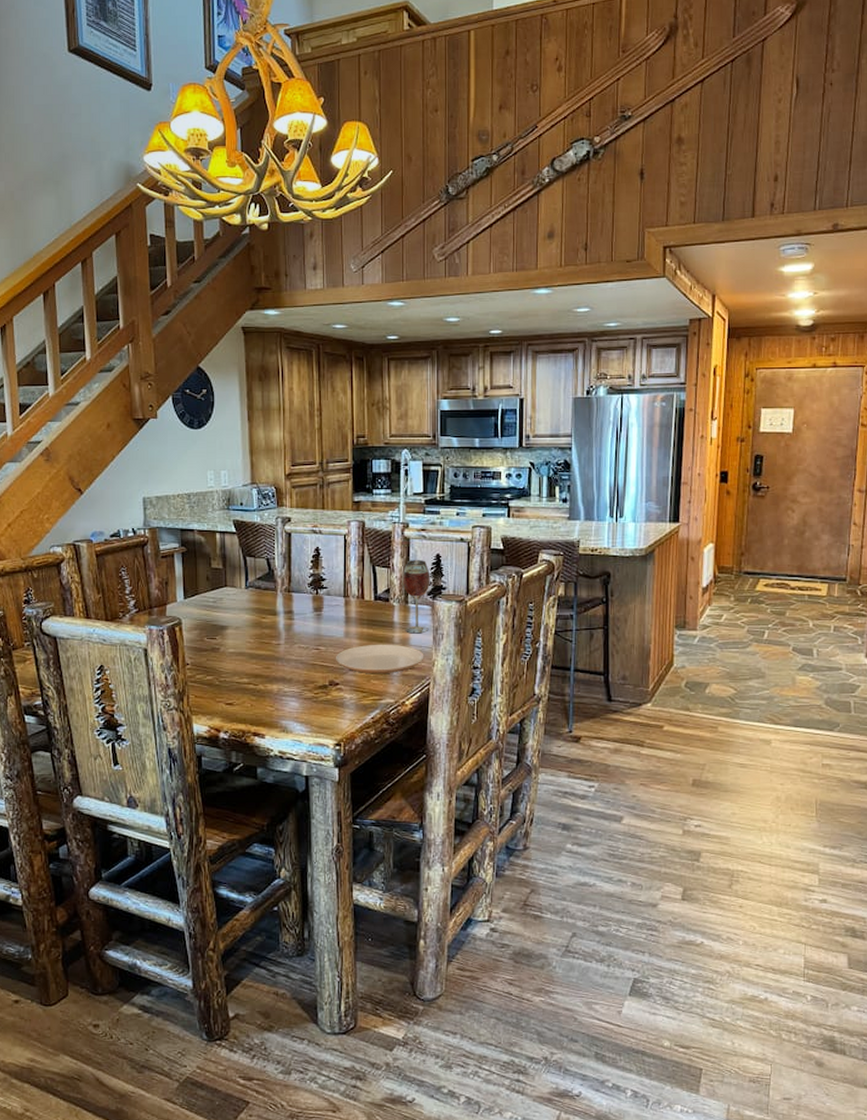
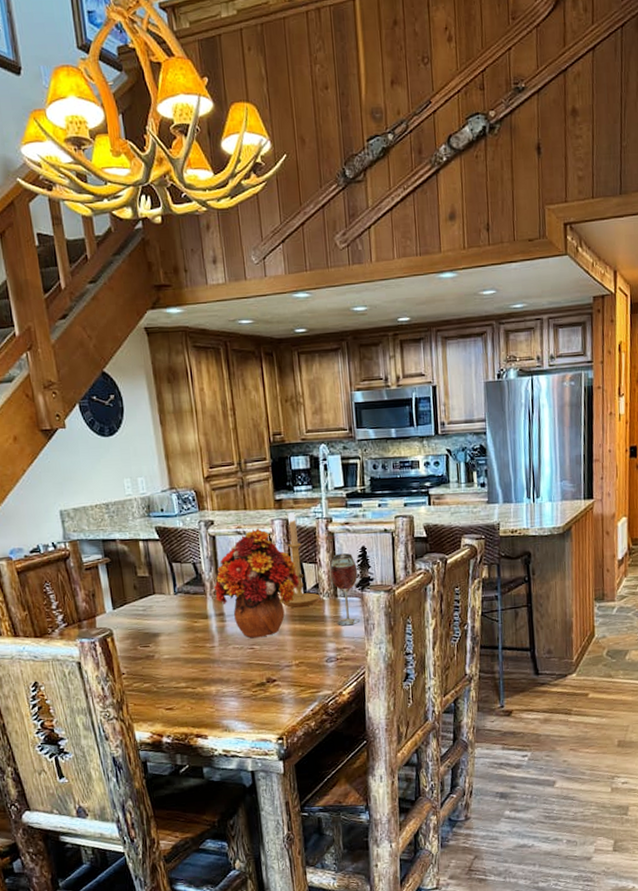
flower arrangement: none [285,529,371,639] -> present [213,528,300,639]
plate: present [335,644,424,674] -> none [270,638,358,669]
candle holder: none [349,515,391,612] -> present [279,512,321,608]

